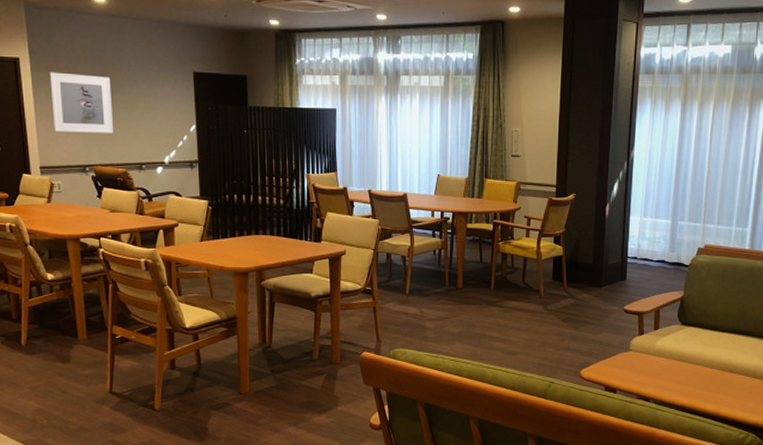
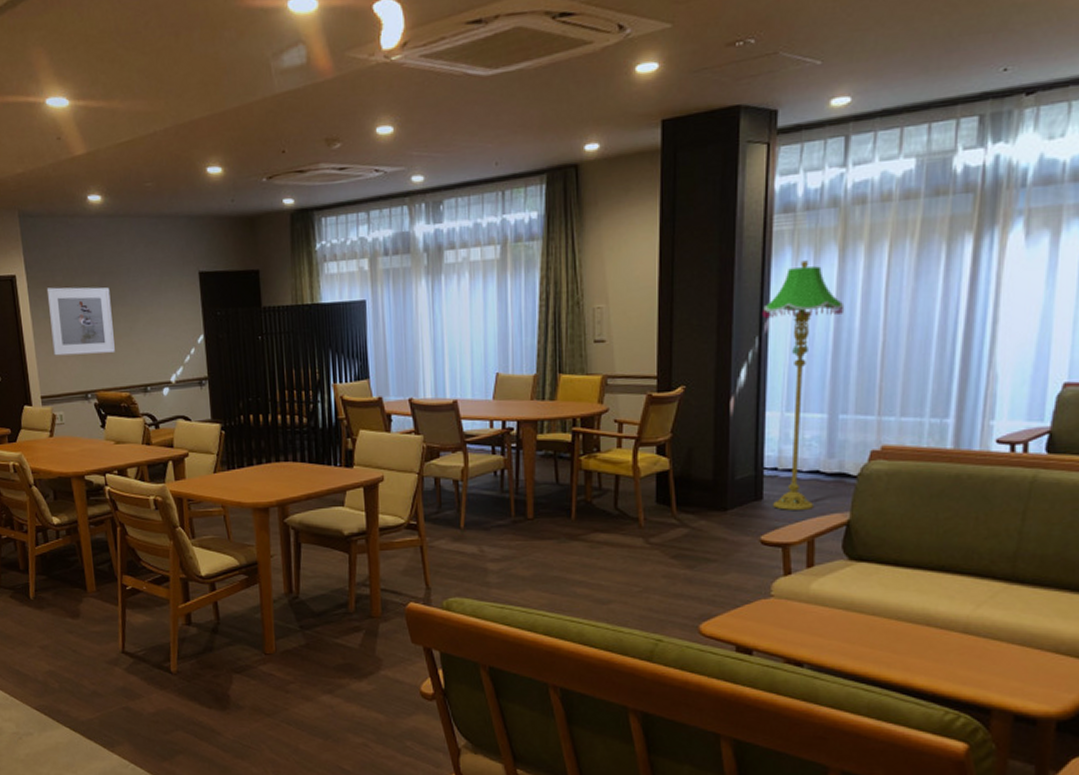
floor lamp: none [630,109,684,288] -> present [763,260,845,510]

